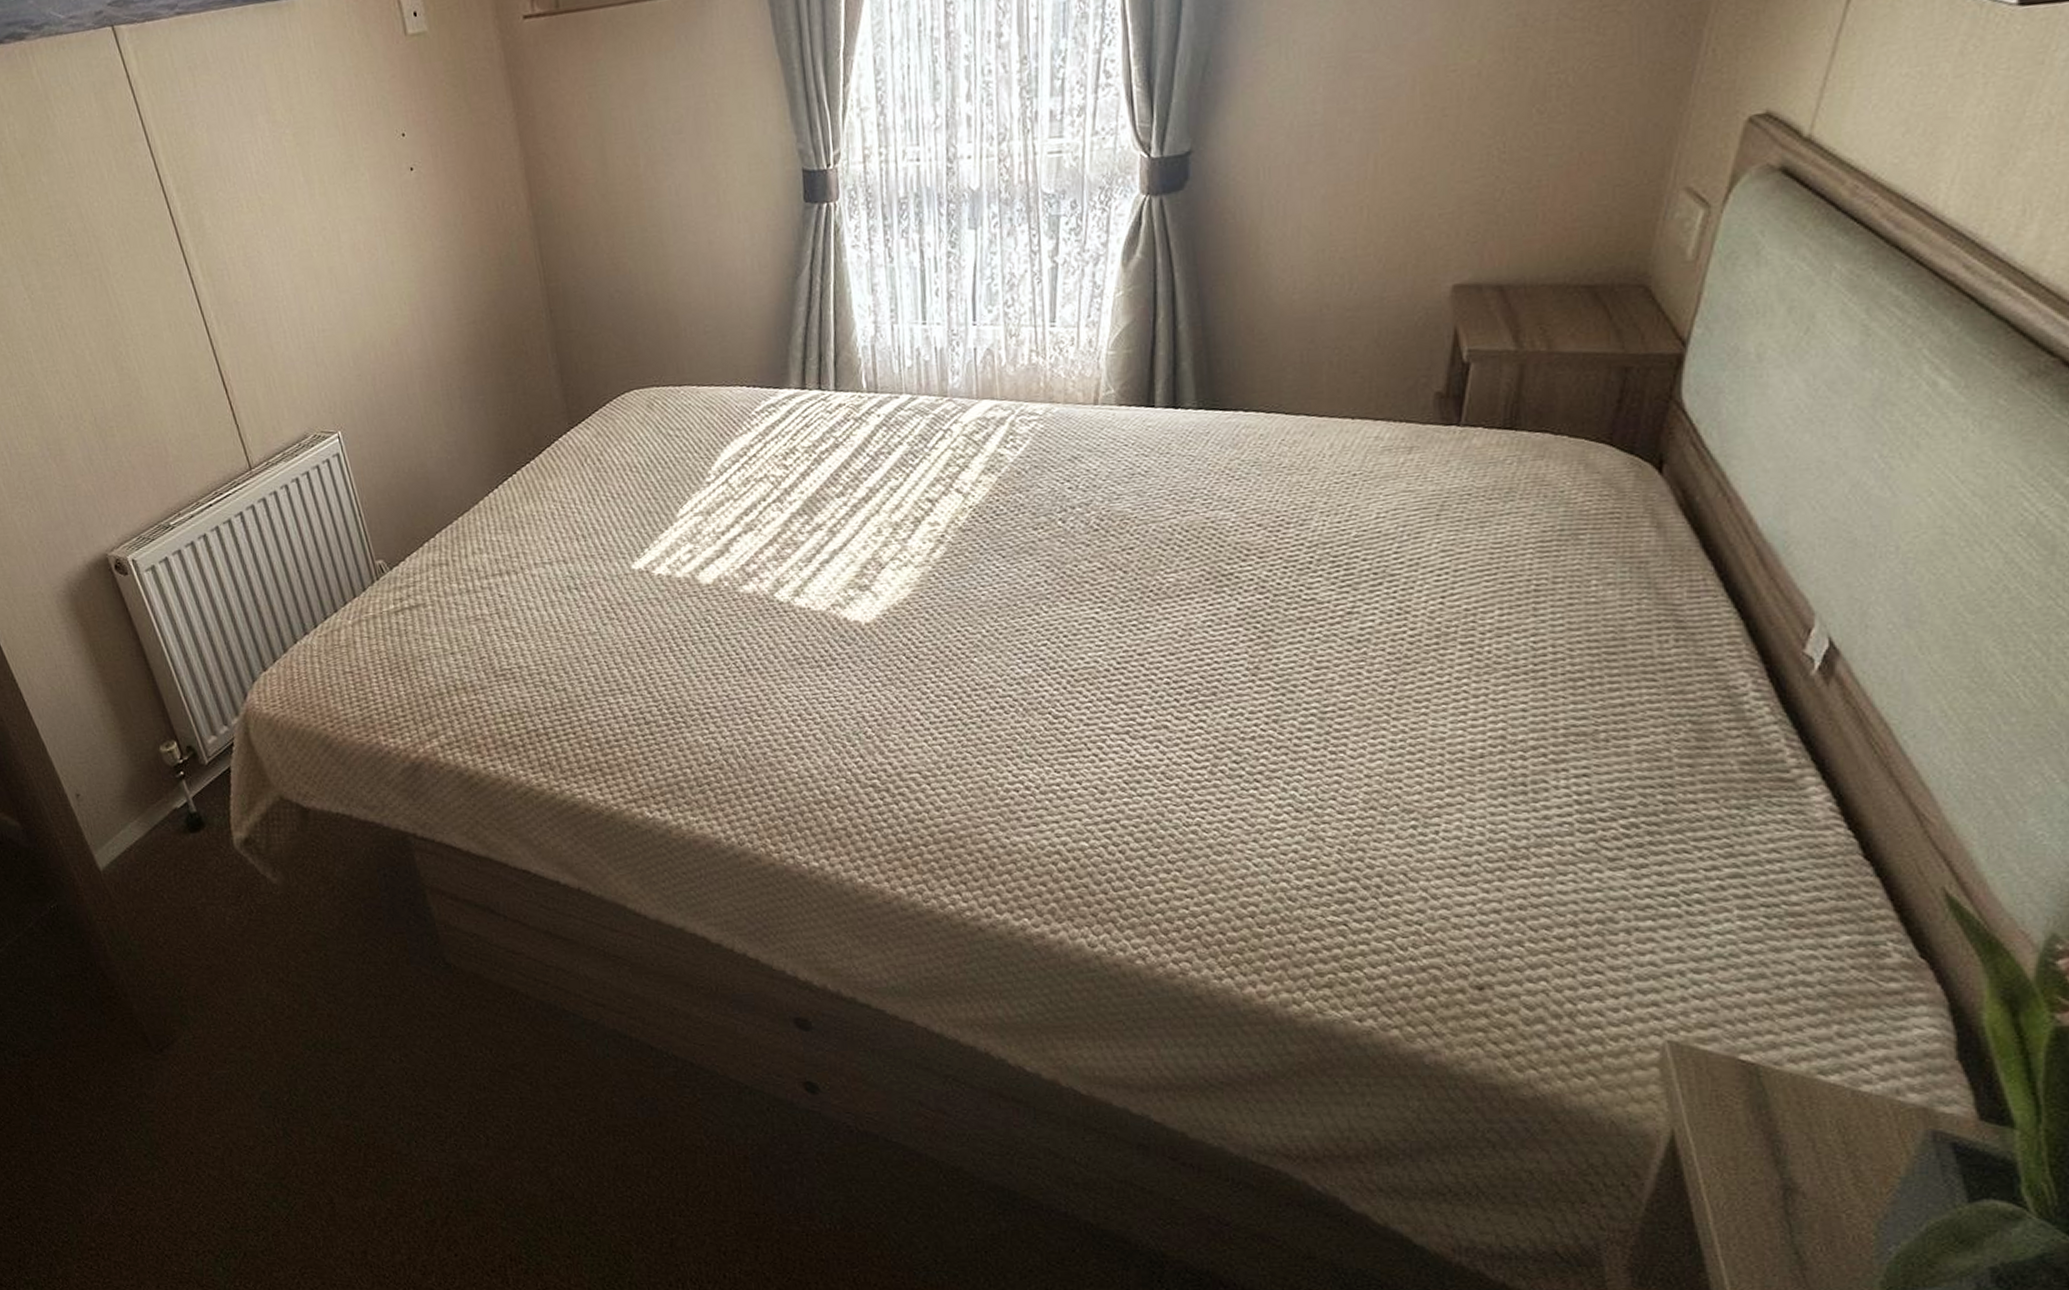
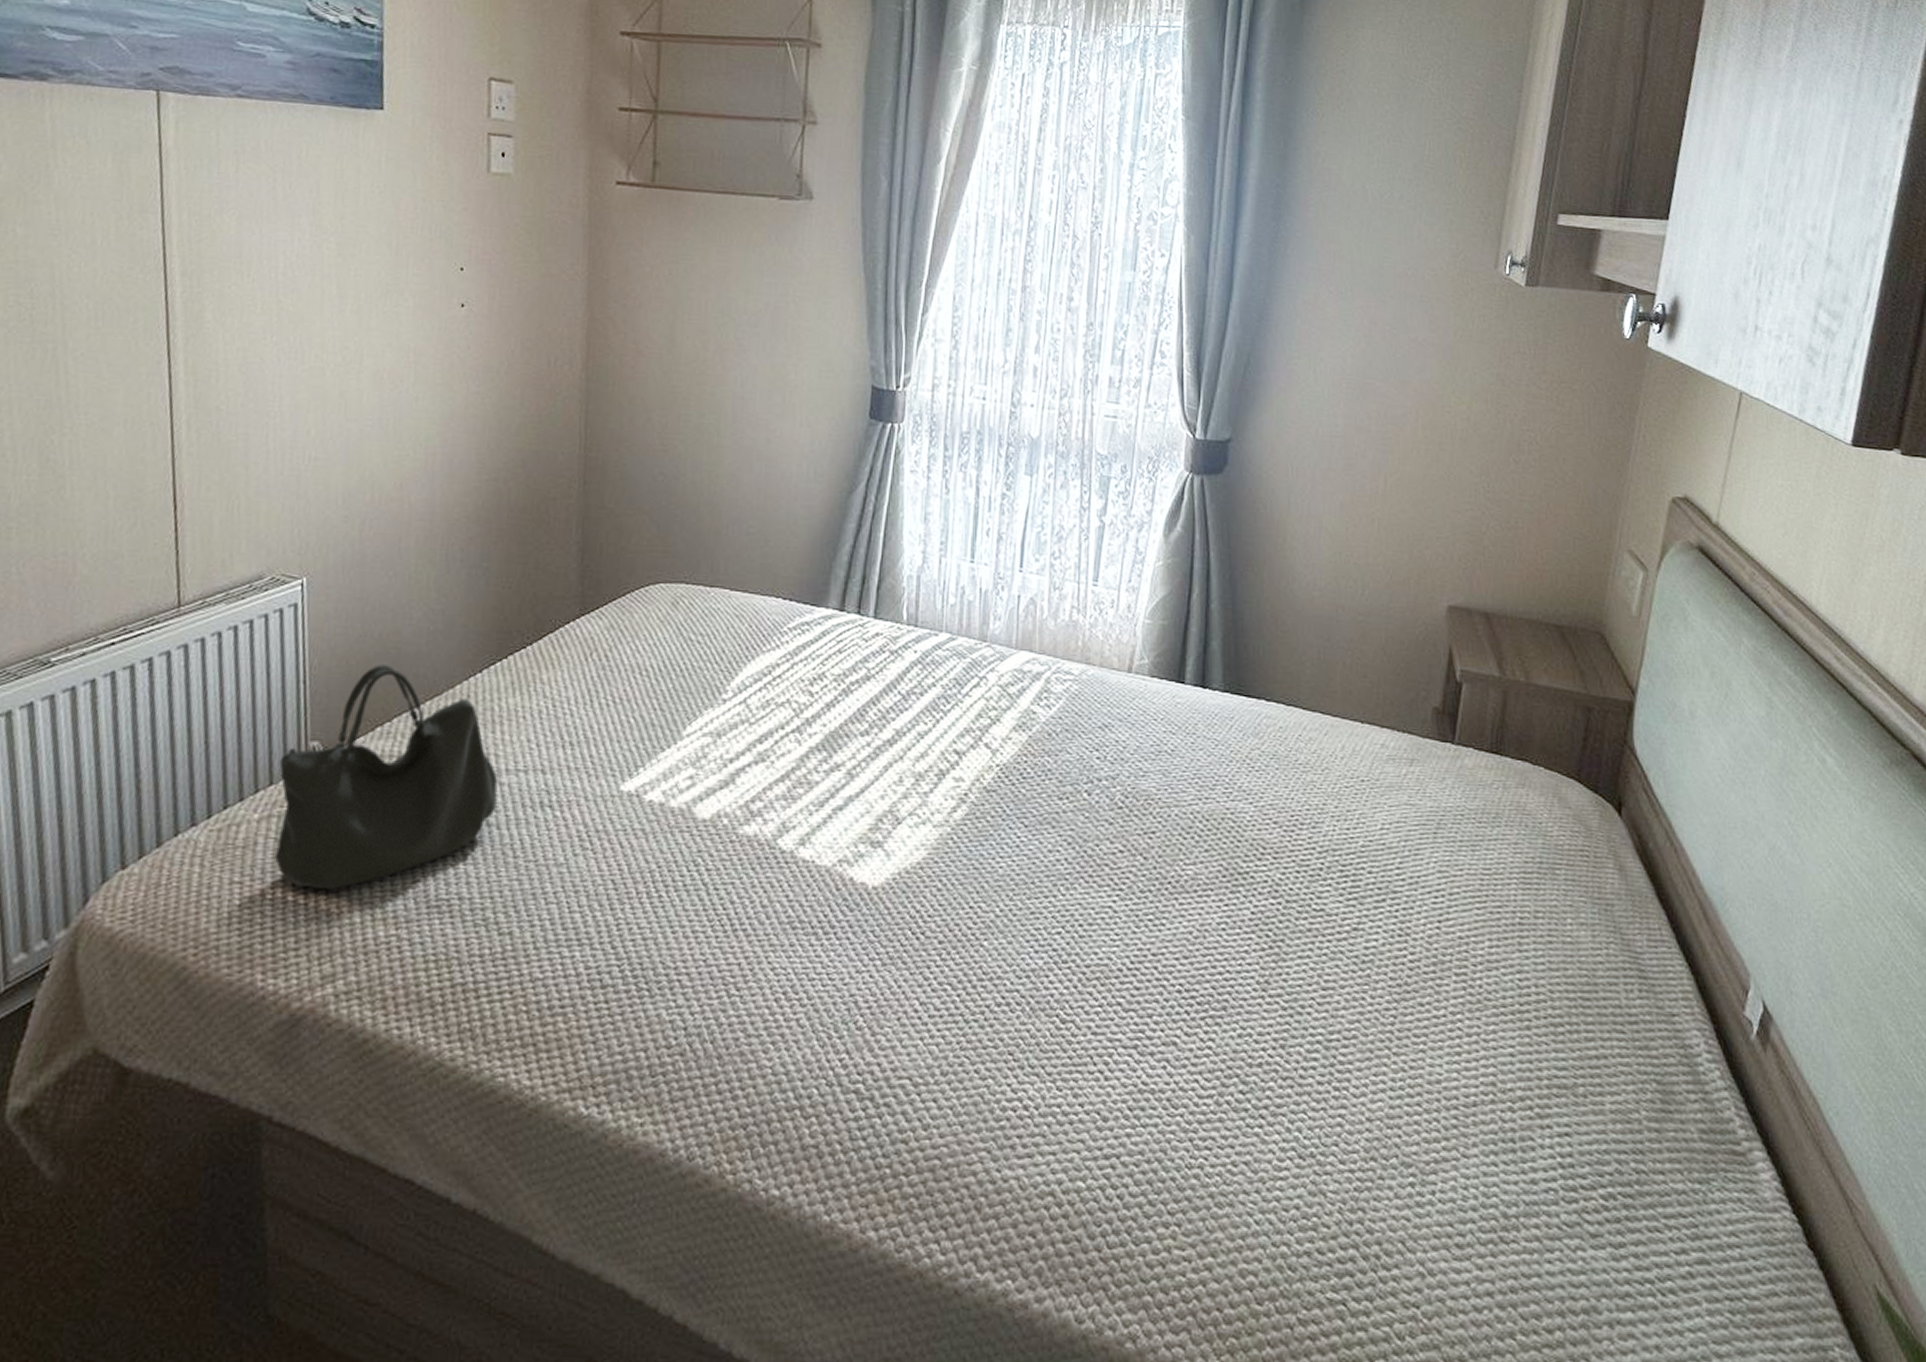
handbag: none [356,492,533,671] -> present [274,665,499,890]

